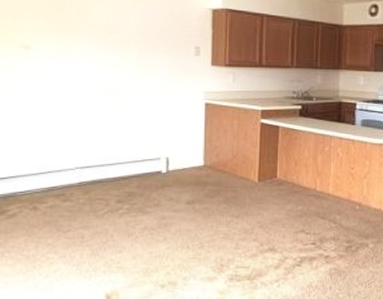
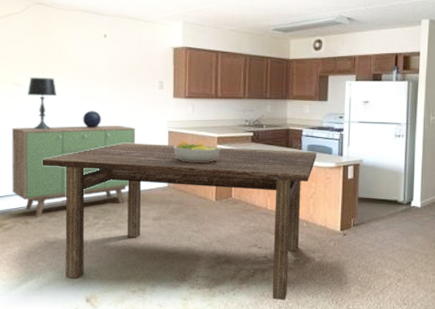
sideboard: none [18,95,167,202] -> present [12,125,135,217]
table lamp: none [37,39,74,100] -> present [27,77,57,130]
dining table: none [54,115,371,292] -> present [42,142,317,301]
decorative sphere: none [104,78,128,99] -> present [82,110,102,128]
fruit bowl: none [211,114,265,139] -> present [174,140,221,162]

